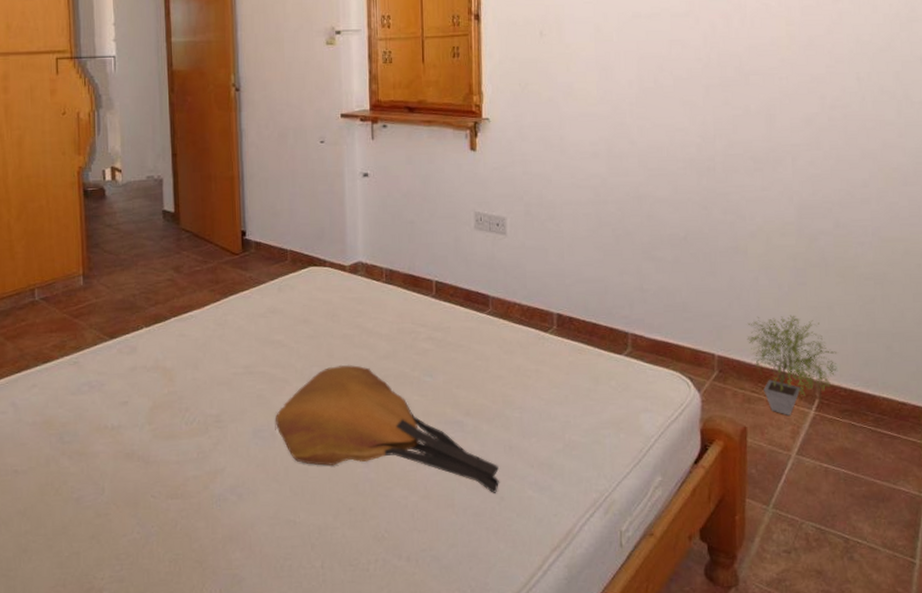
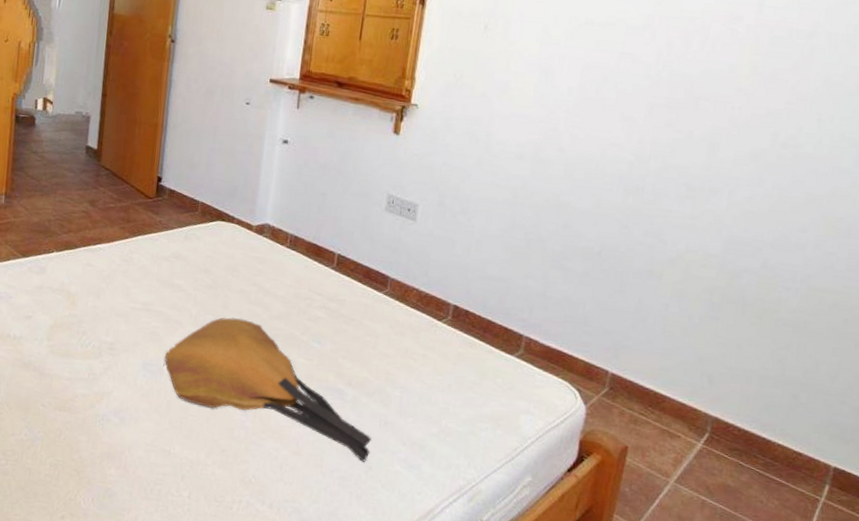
potted plant: present [747,315,838,415] -> none [645,342,739,444]

